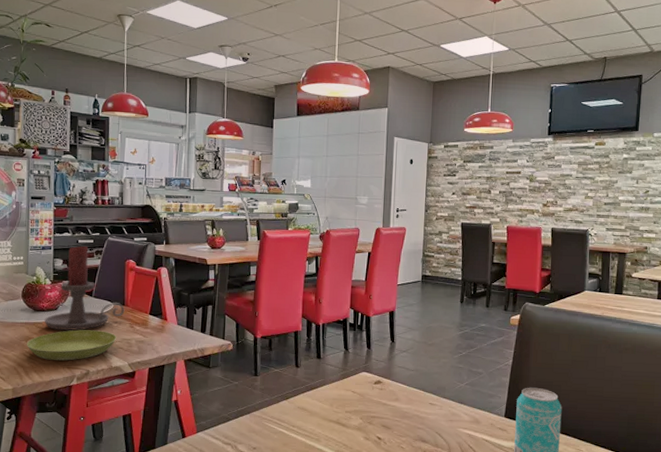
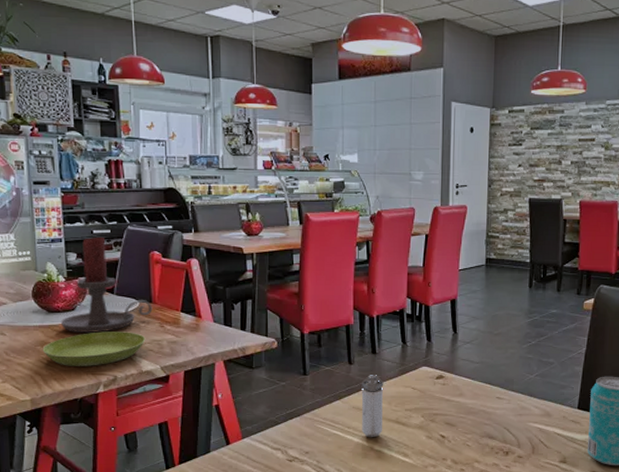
shaker: none [305,378,327,437] -> present [361,375,384,438]

